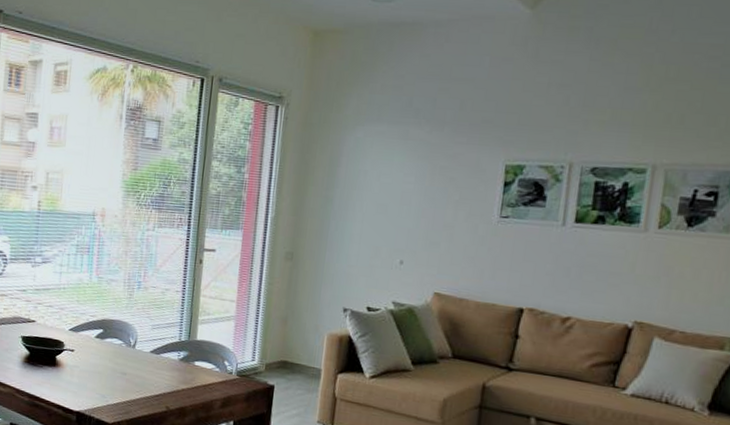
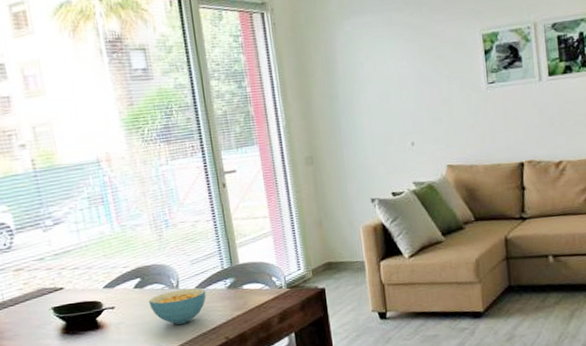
cereal bowl: none [105,349,159,383] -> present [148,288,207,325]

